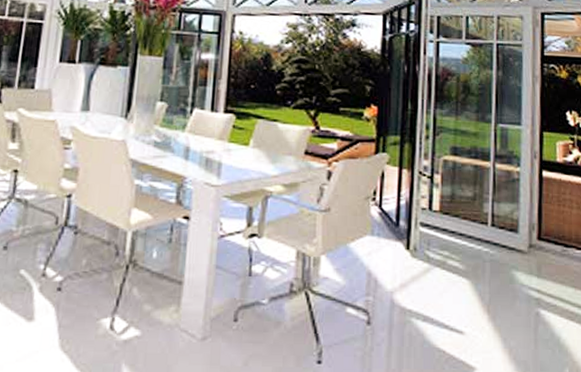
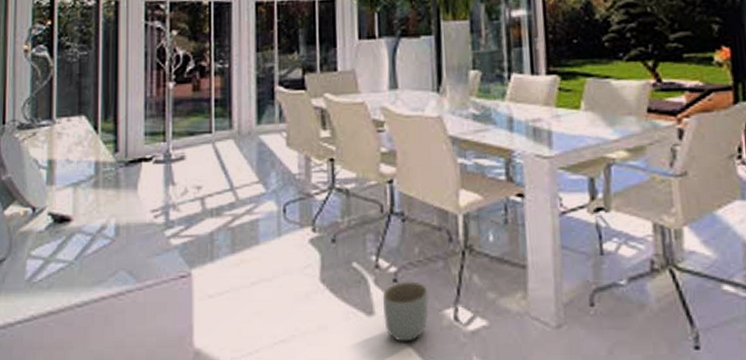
planter: none [42,290,90,348] -> present [382,281,430,342]

